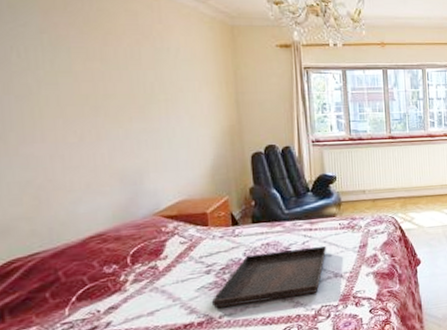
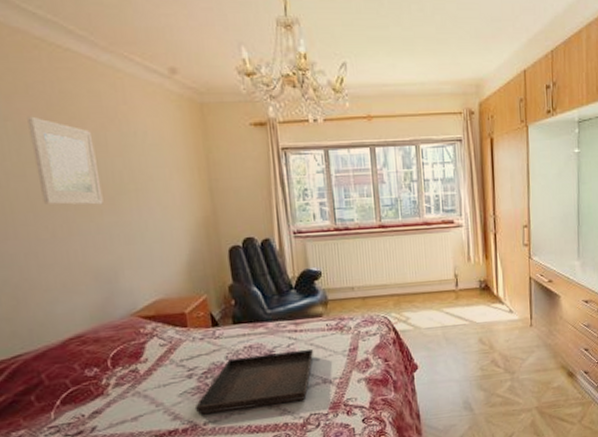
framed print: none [64,30,133,113] -> present [27,116,104,205]

